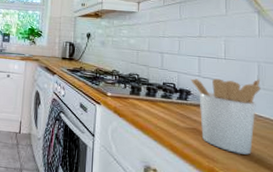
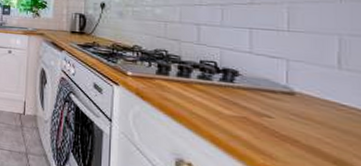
utensil holder: present [190,78,261,155] -> none [238,55,343,154]

